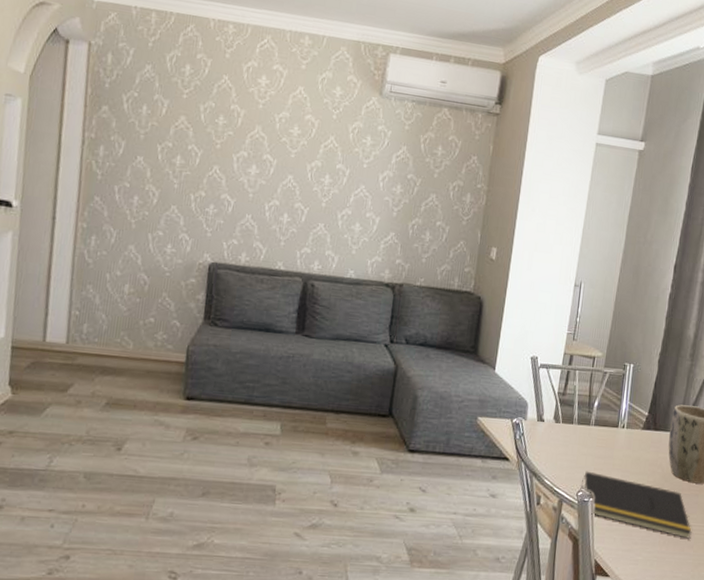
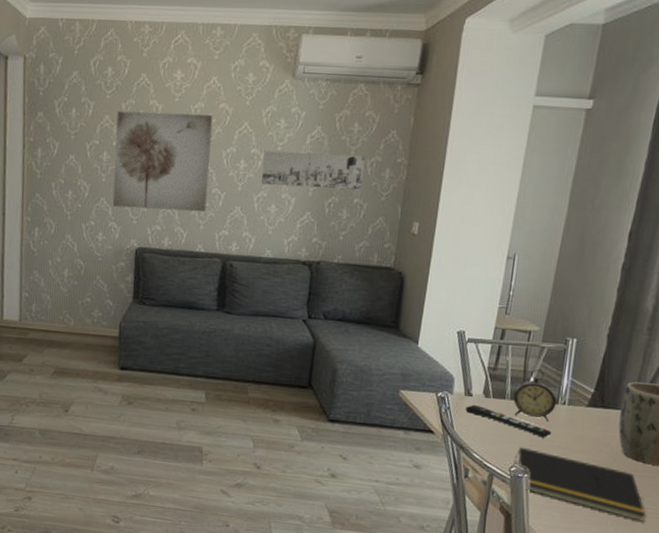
wall art: none [184,112,299,228] -> present [112,111,213,213]
wall art: none [345,167,448,213] -> present [260,150,365,190]
remote control: none [538,430,613,461] -> present [465,404,552,438]
alarm clock: none [579,394,617,445] -> present [512,369,557,422]

